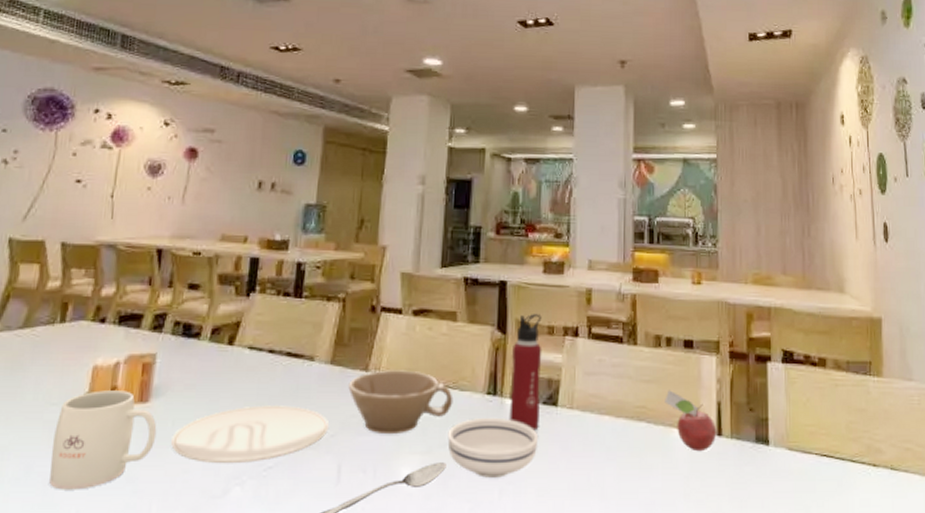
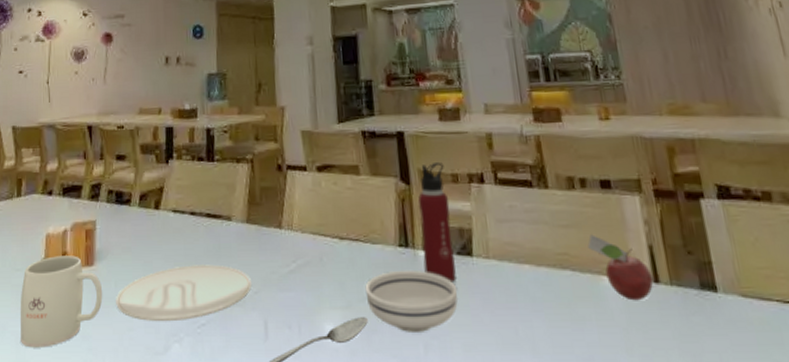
cup: present [348,370,453,435] -> none [265,225,367,290]

